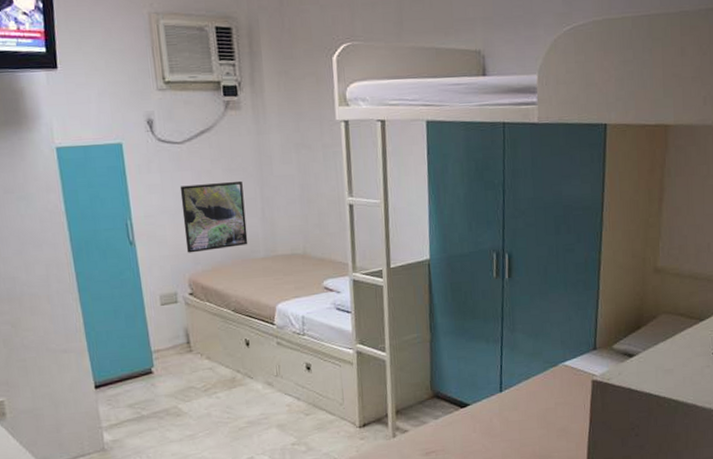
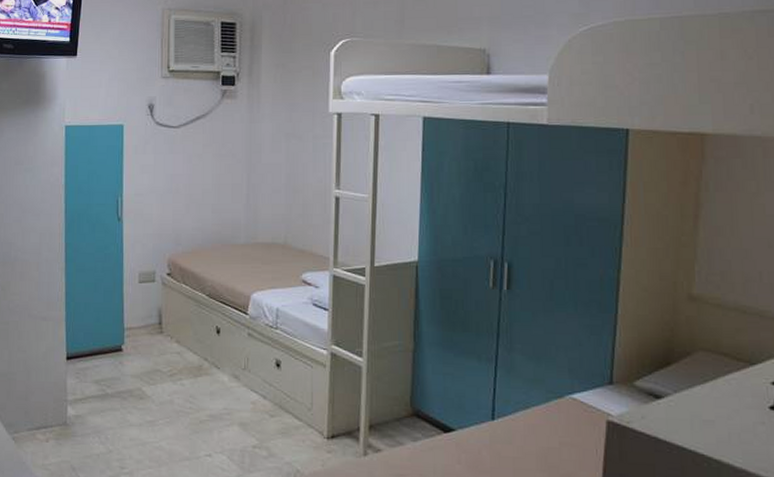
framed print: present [180,180,248,253] -> none [170,166,230,234]

